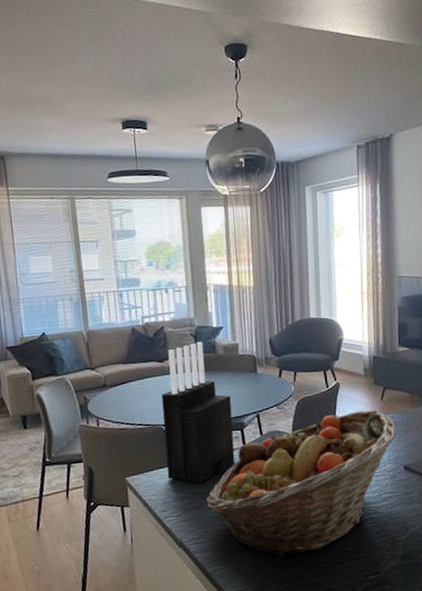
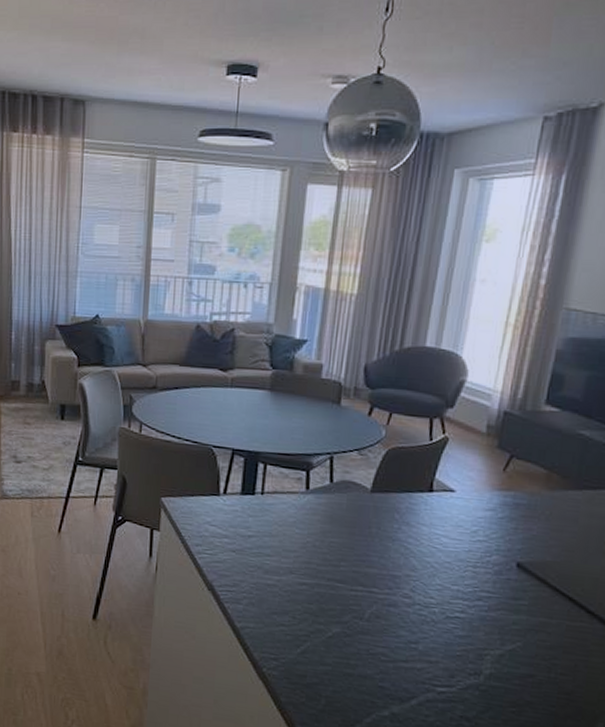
knife block: present [161,341,235,484] -> none [208,353,301,524]
fruit basket: present [206,410,397,557] -> none [248,476,517,638]

